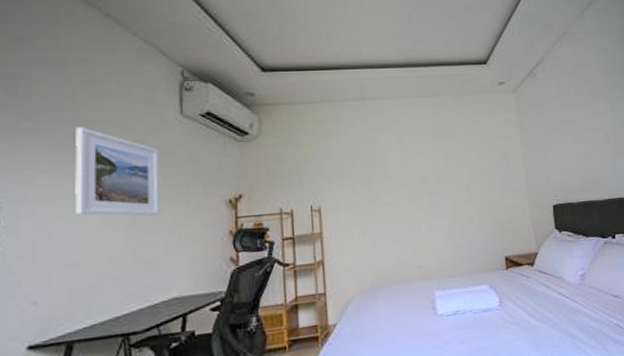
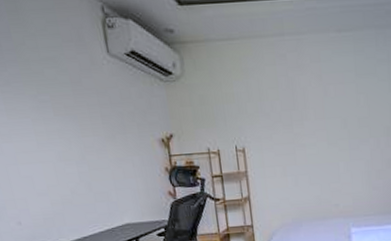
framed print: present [75,127,161,217] -> none [18,67,105,153]

